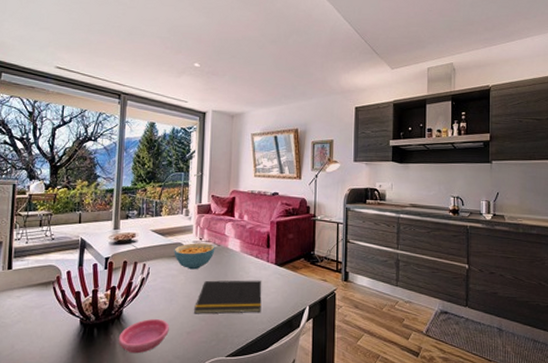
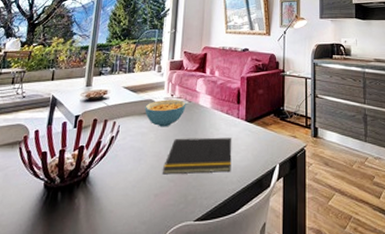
saucer: present [118,318,169,354] -> none [82,179,137,220]

